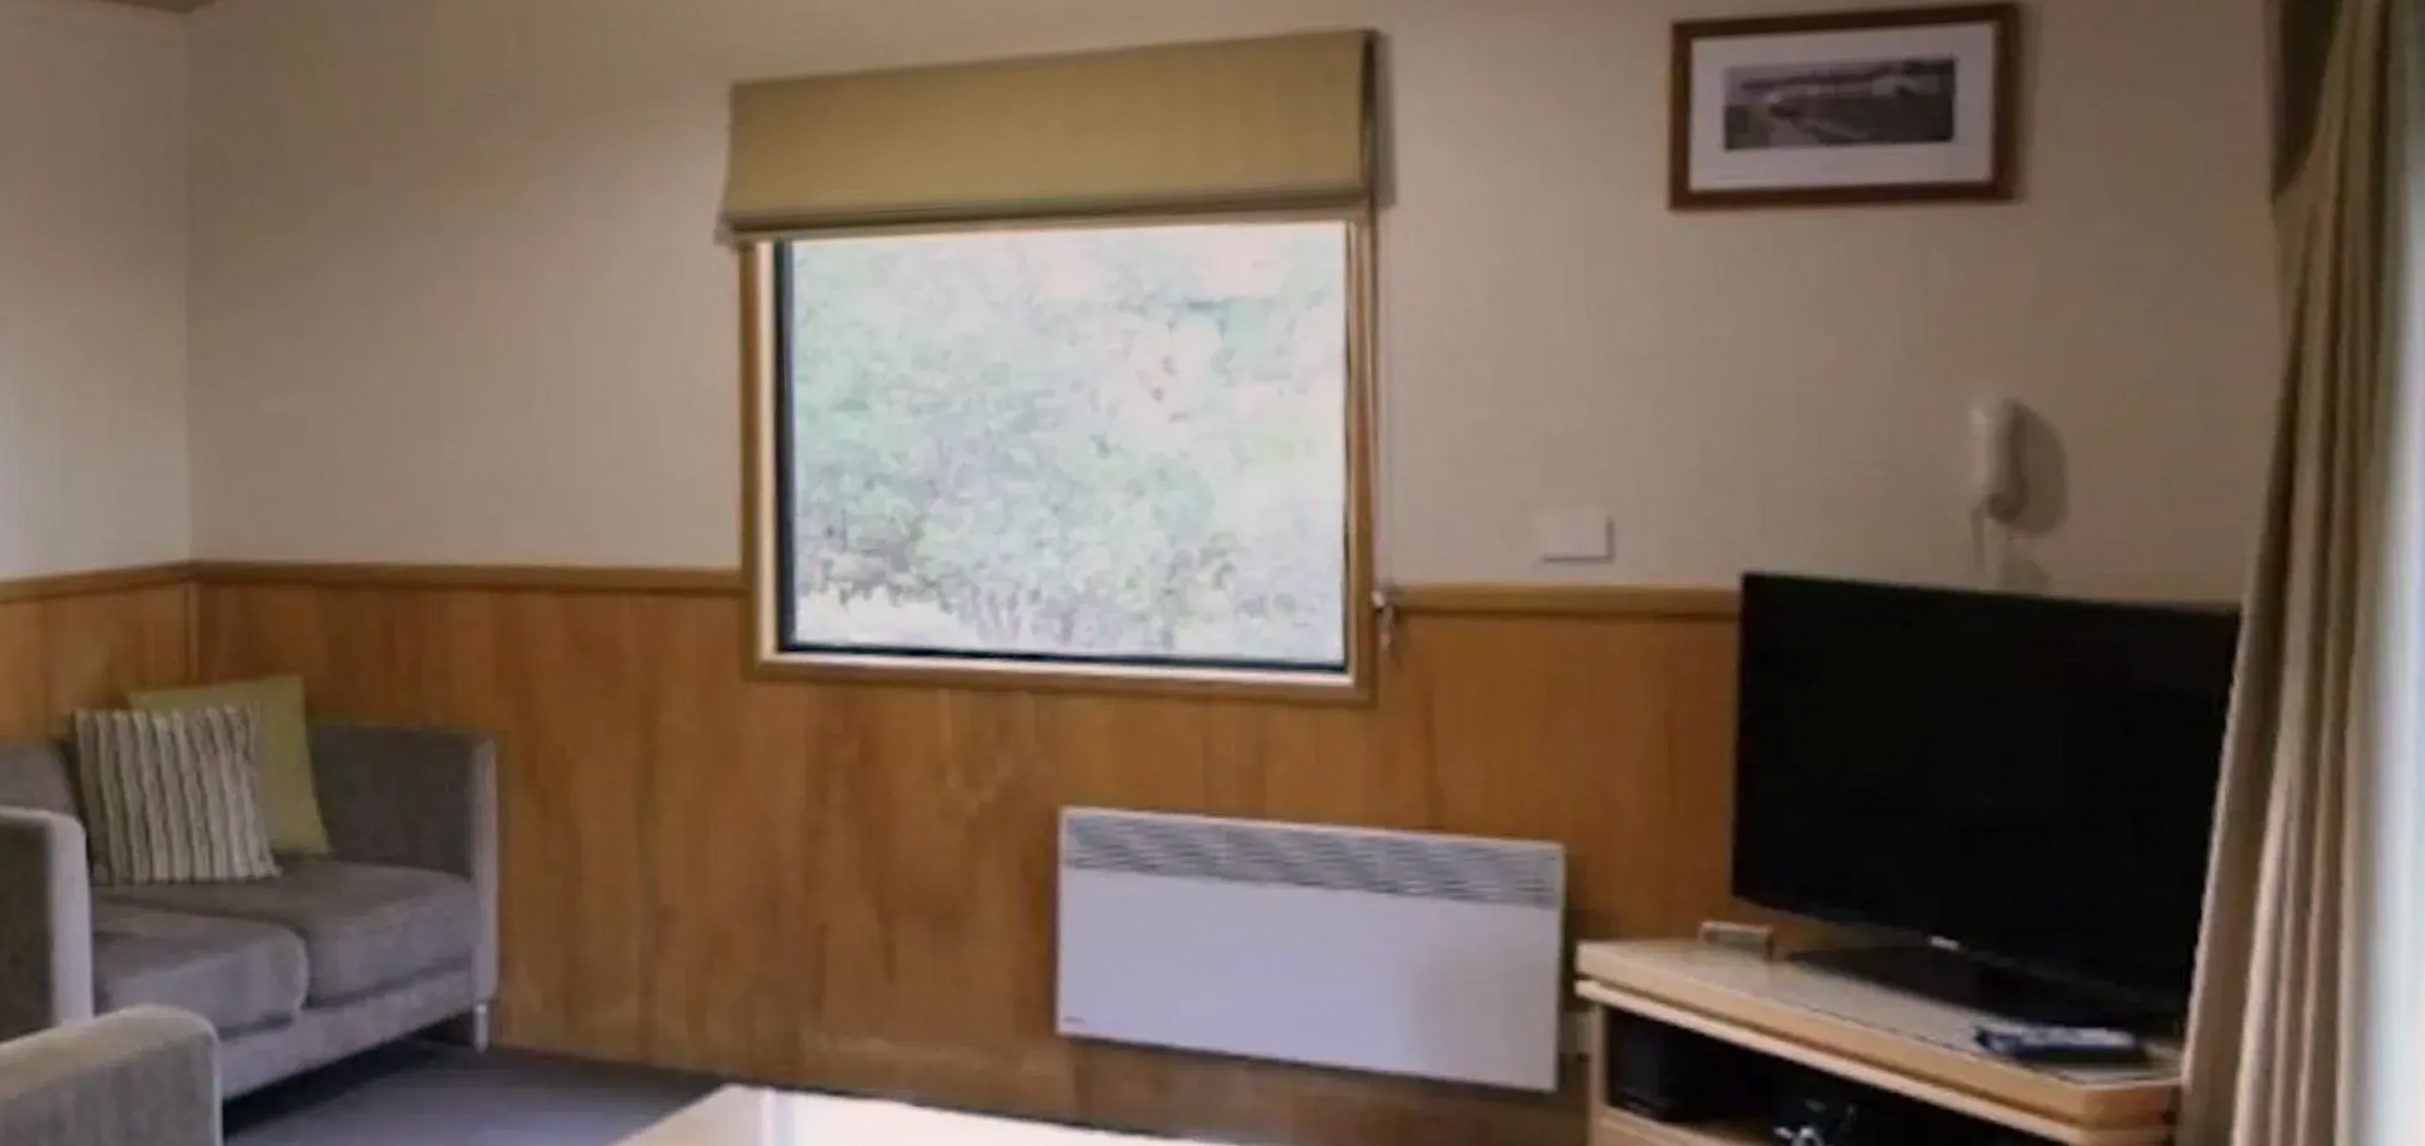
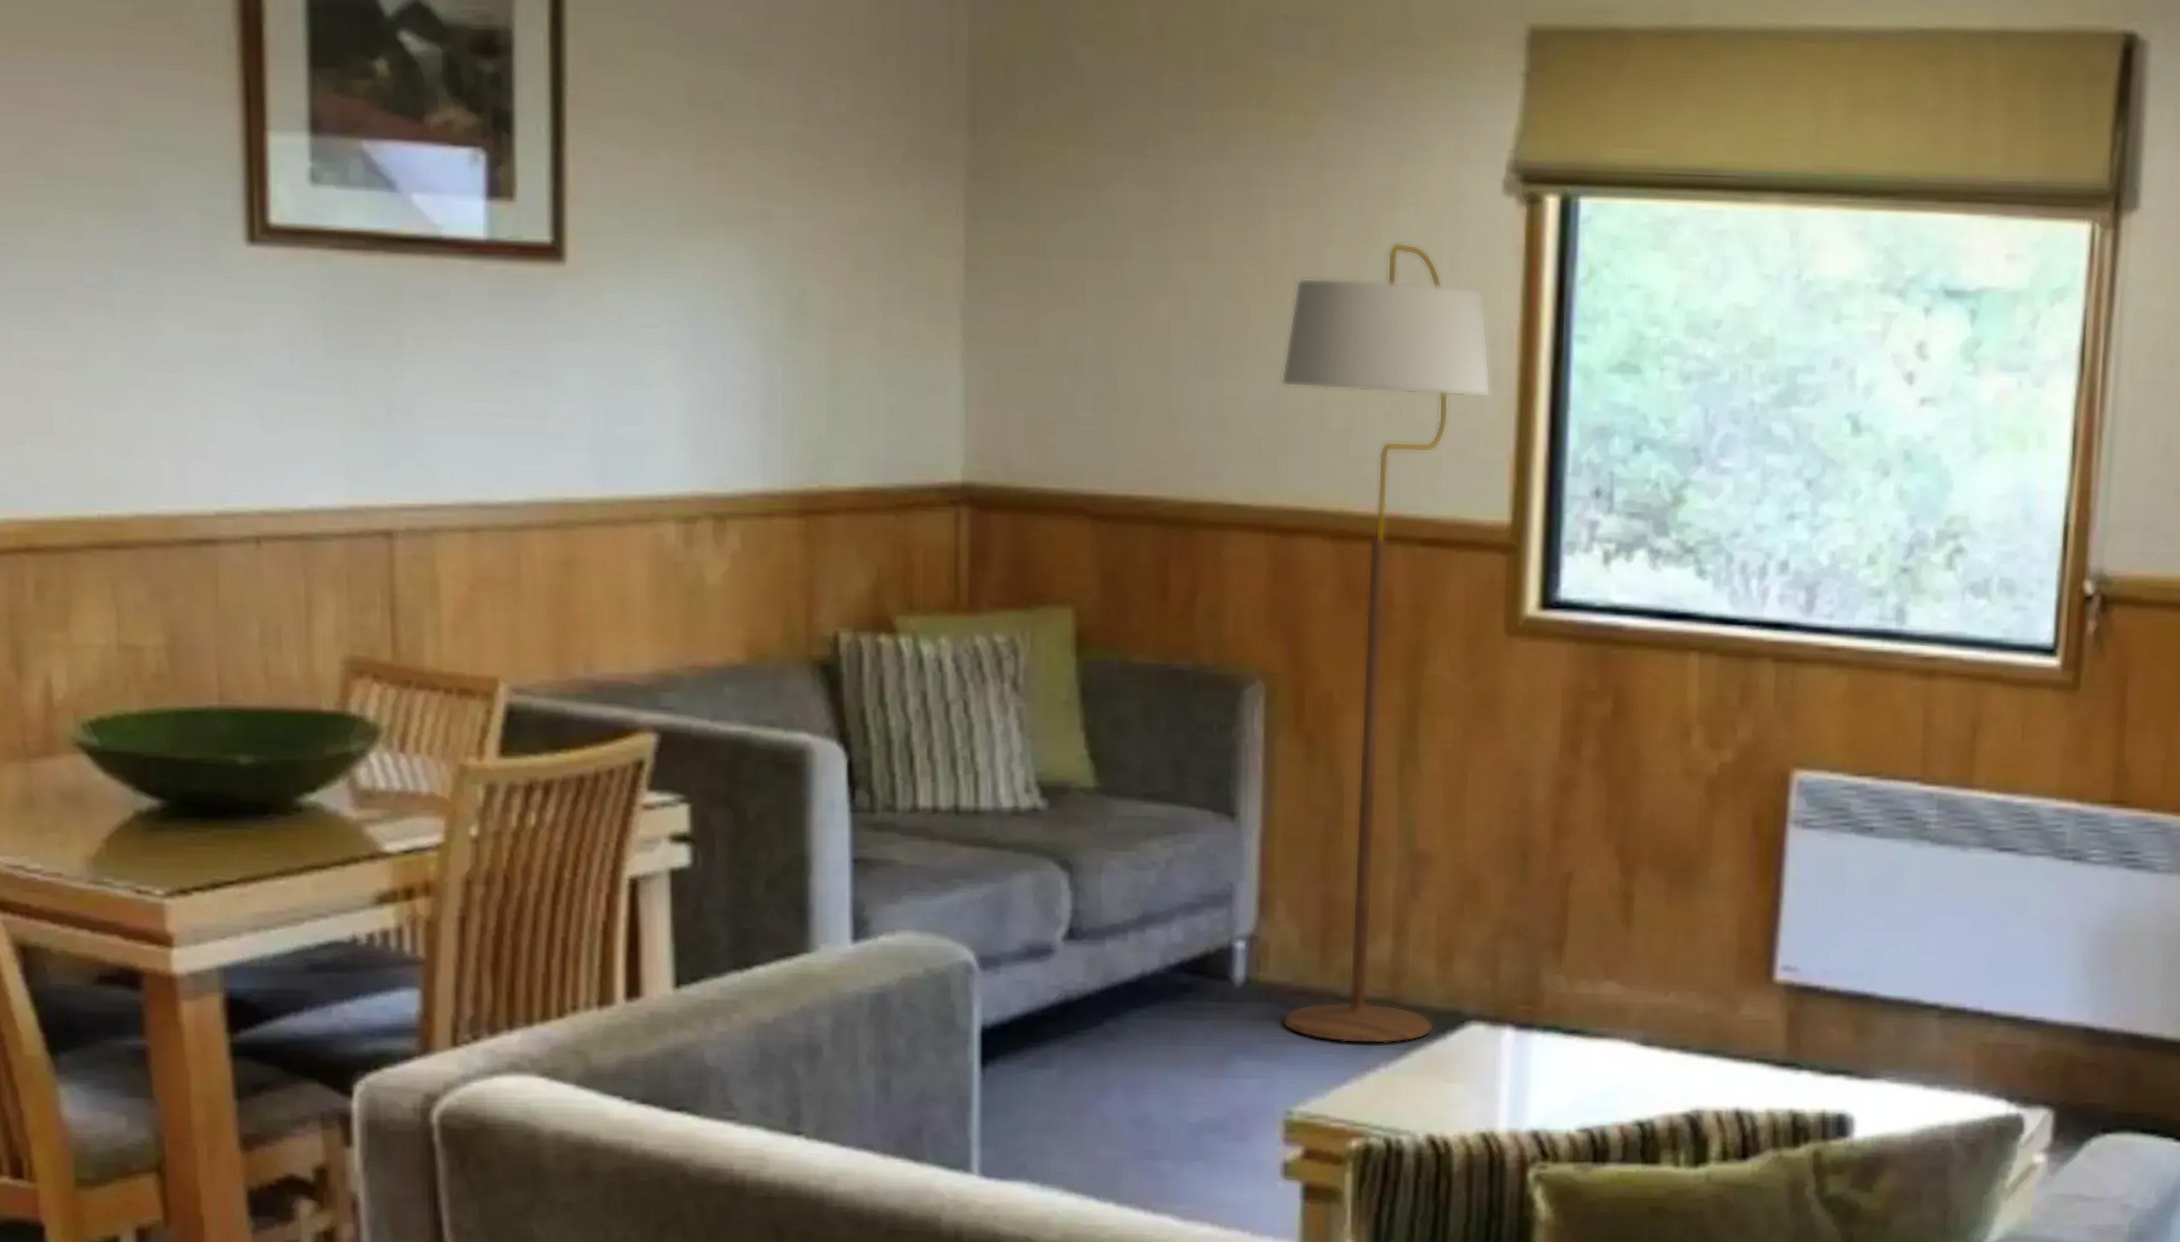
floor lamp: none [499,299,713,1110] -> present [1281,242,1491,1044]

